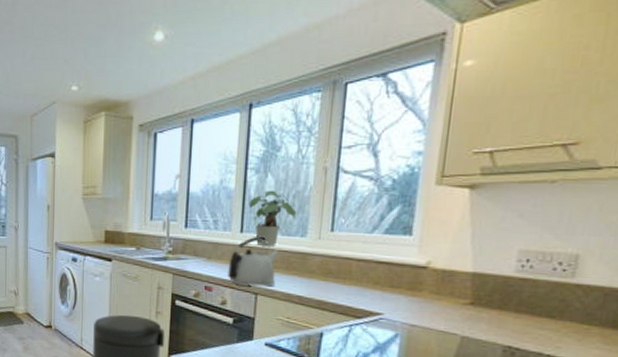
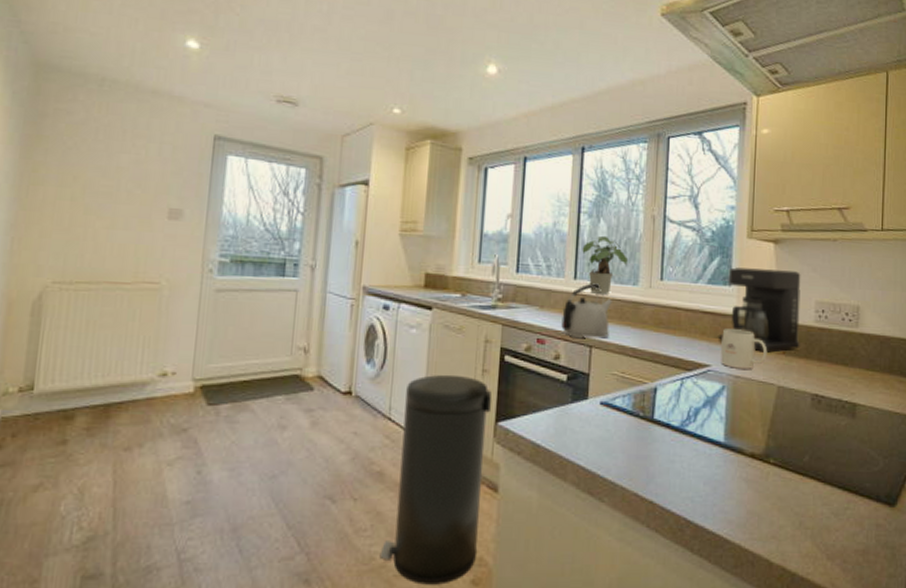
coffee maker: none [394,215,502,302] -> present [719,266,801,352]
mug: none [395,278,452,319] -> present [721,329,768,369]

